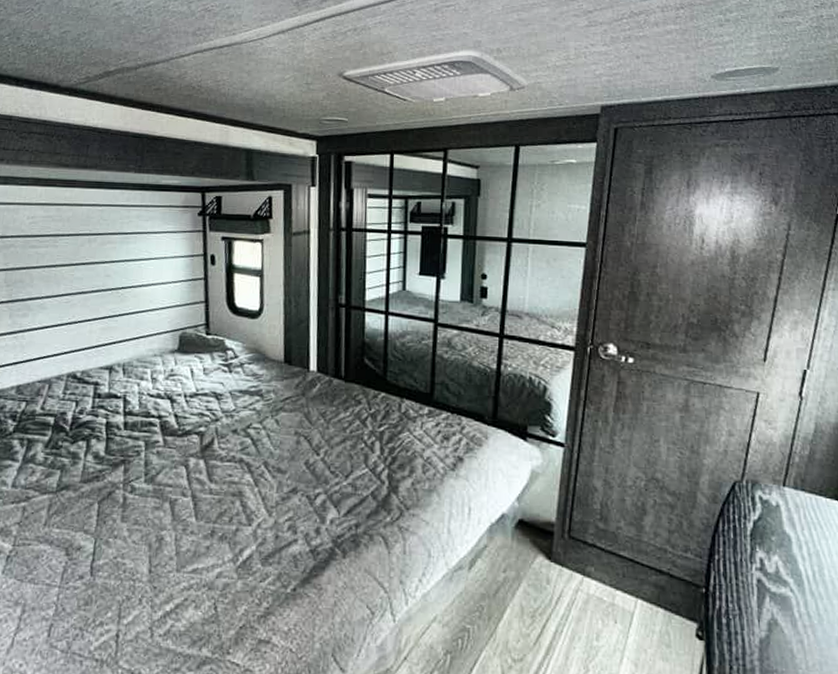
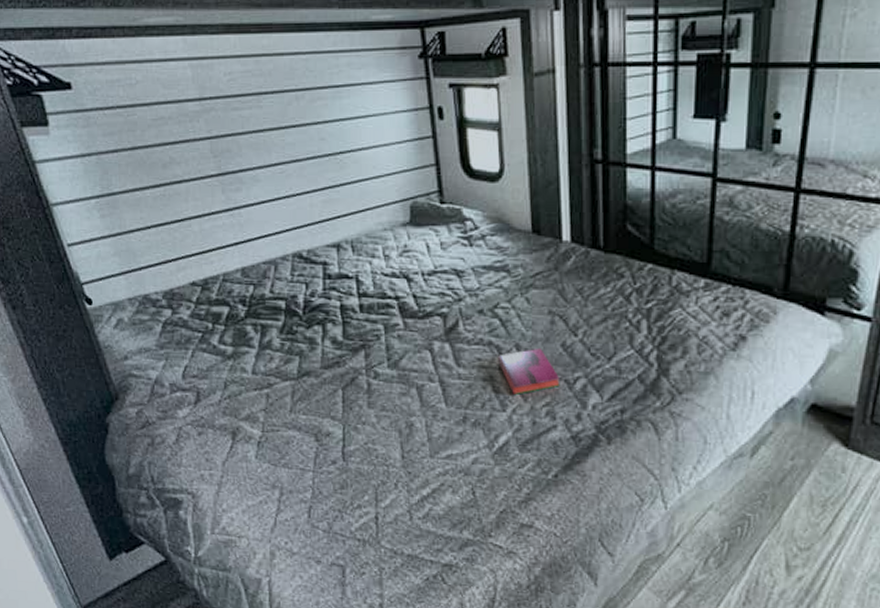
hardback book: none [246,465,303,510] -> present [497,348,560,396]

